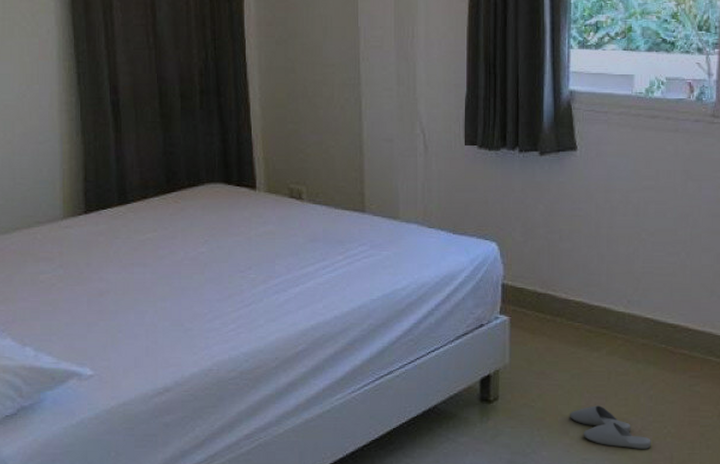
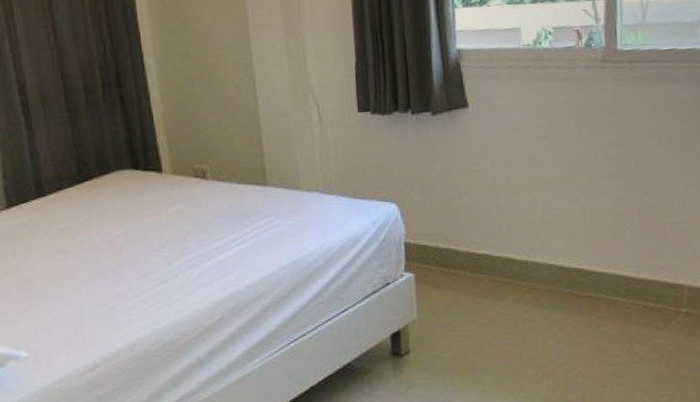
slippers: present [570,405,651,449] -> none [480,352,563,391]

